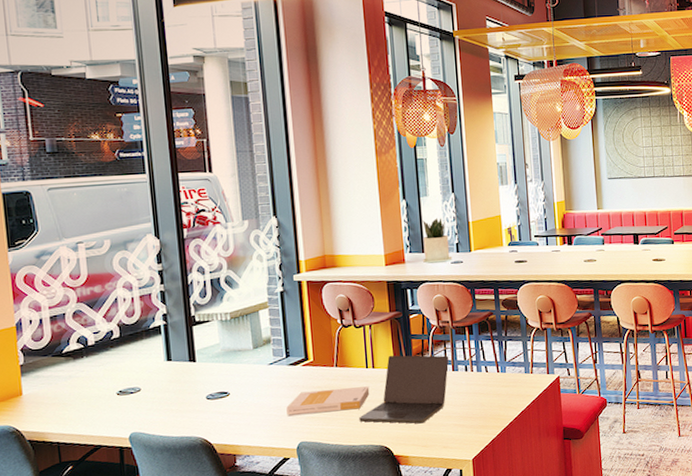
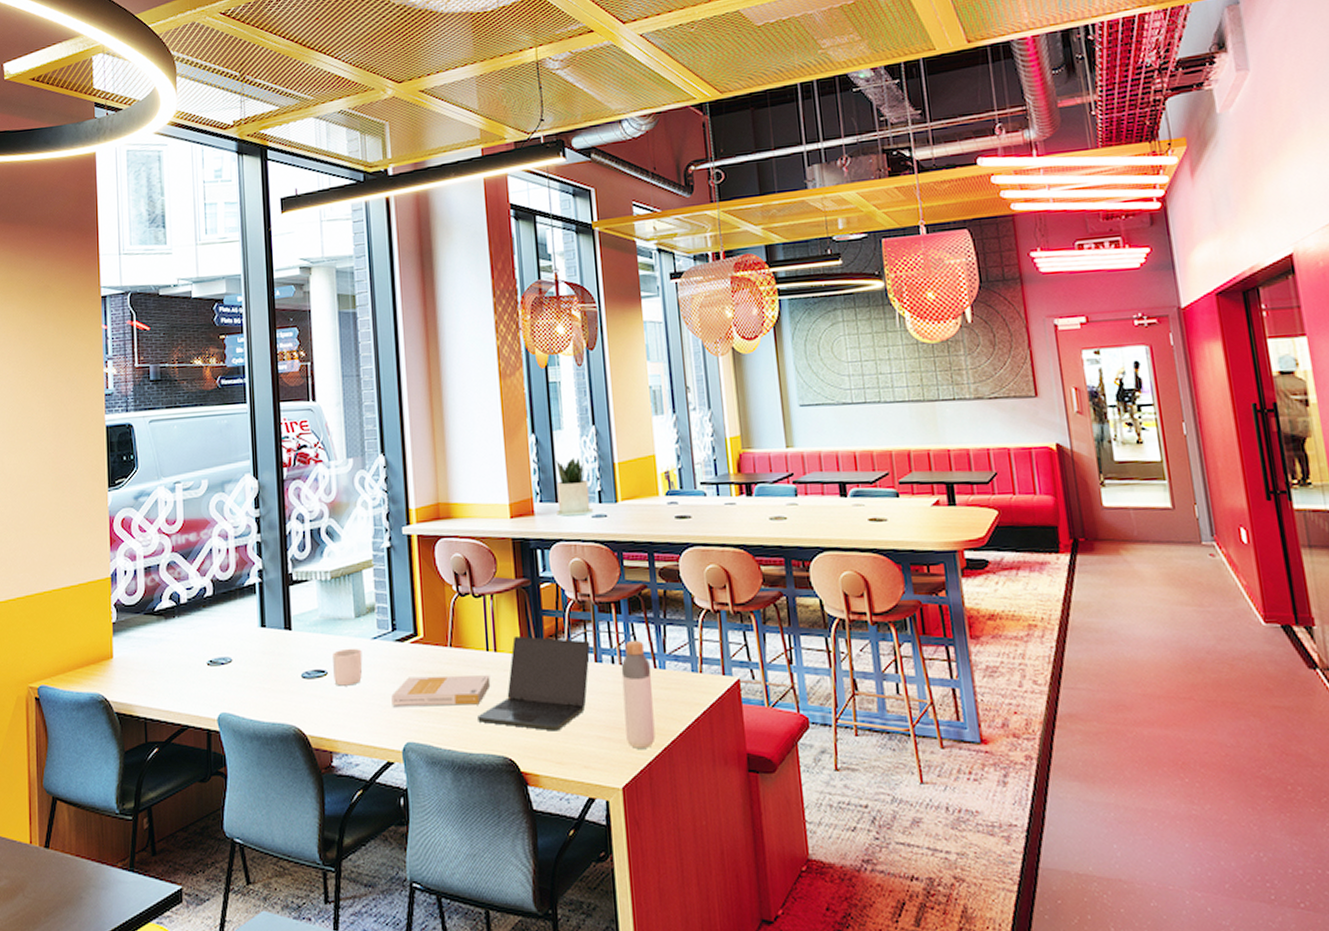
mug: none [234,372,261,403] -> present [333,648,363,686]
bottle: none [472,353,498,431] -> present [621,639,656,749]

